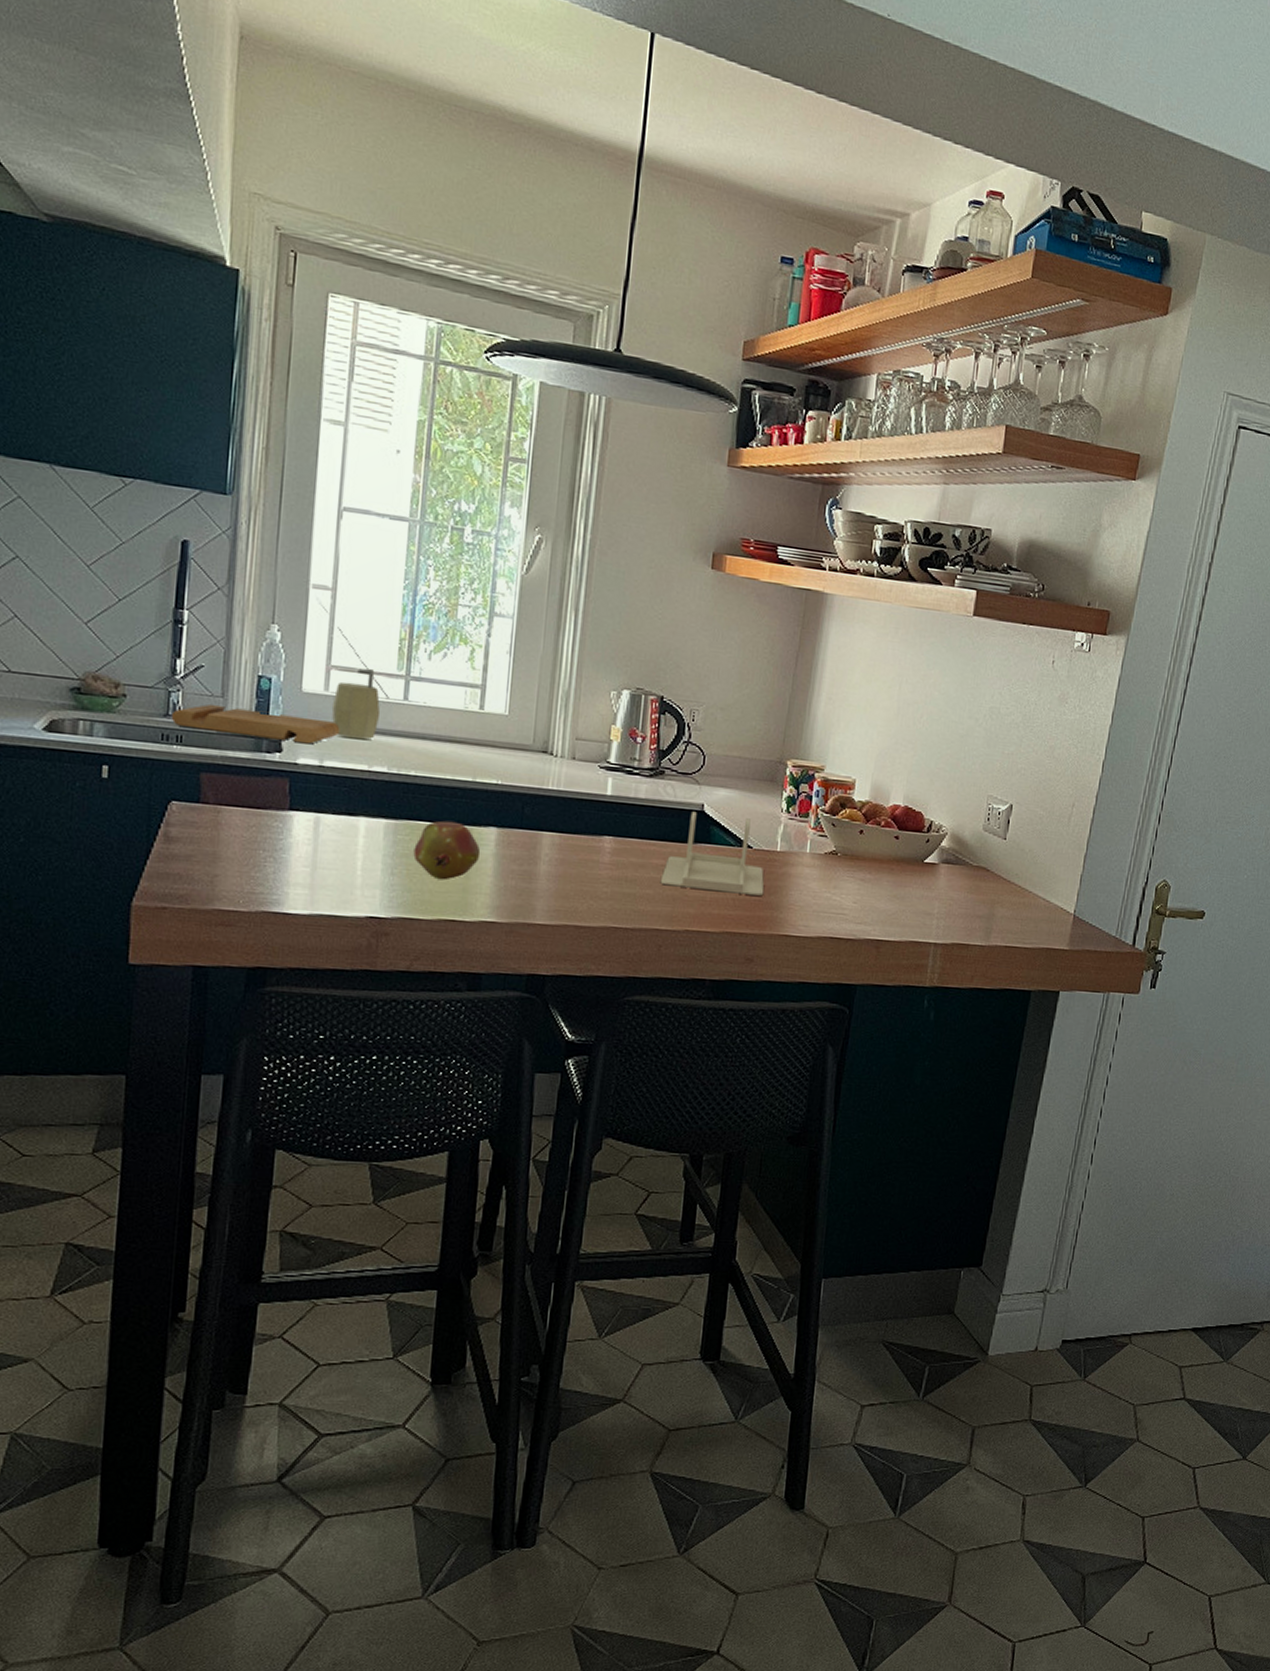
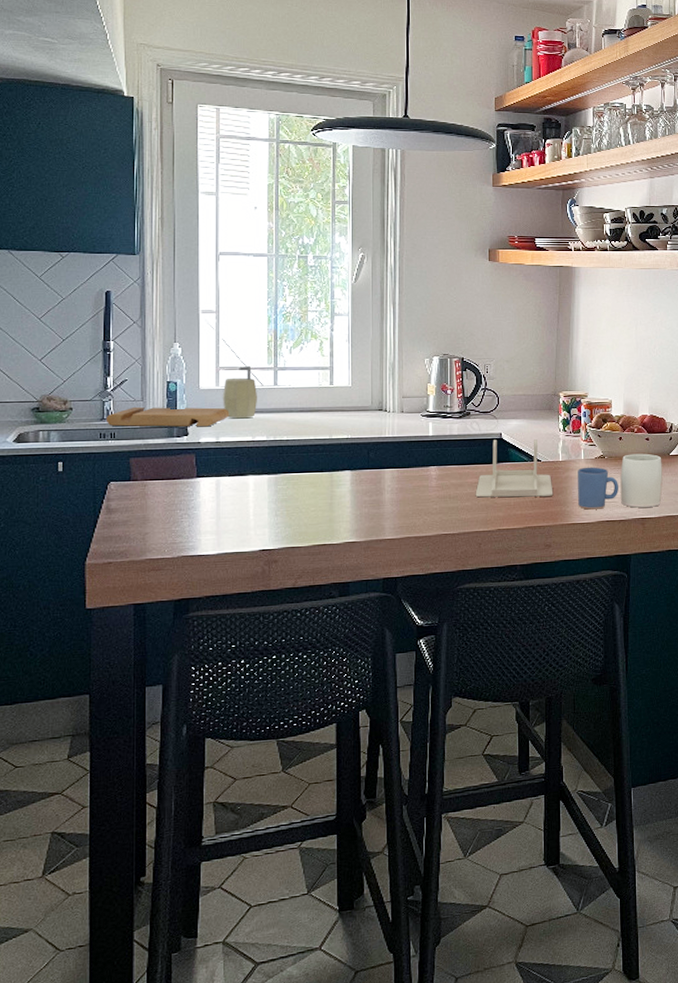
fruit: present [413,820,481,881] -> none [291,470,340,515]
mug: none [795,863,851,921] -> present [578,467,618,510]
mug: none [852,854,913,927] -> present [620,453,663,508]

